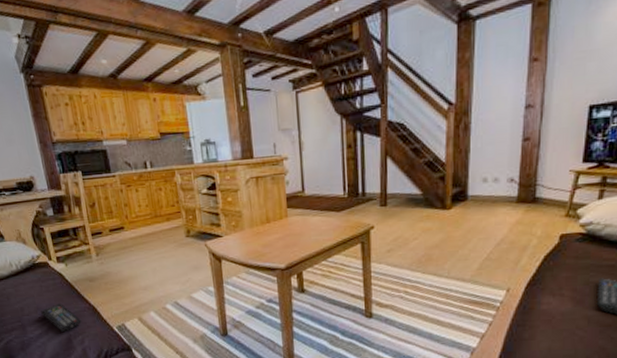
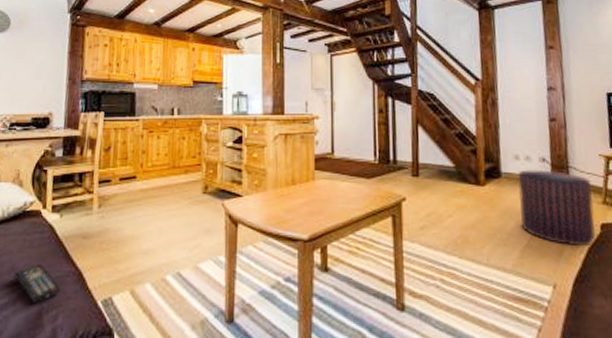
pouf: none [482,190,557,256] -> present [517,169,597,247]

